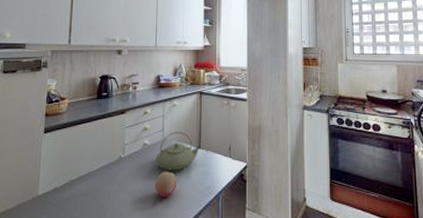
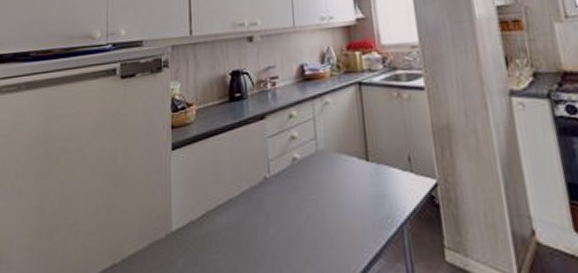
fruit: present [154,171,177,197] -> none [313,194,343,232]
teapot: present [155,132,201,171] -> none [310,139,369,195]

